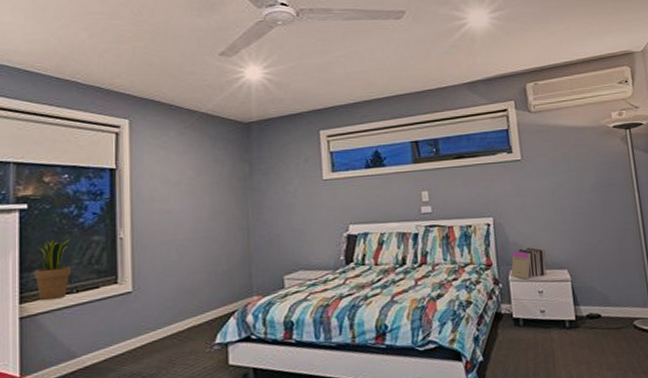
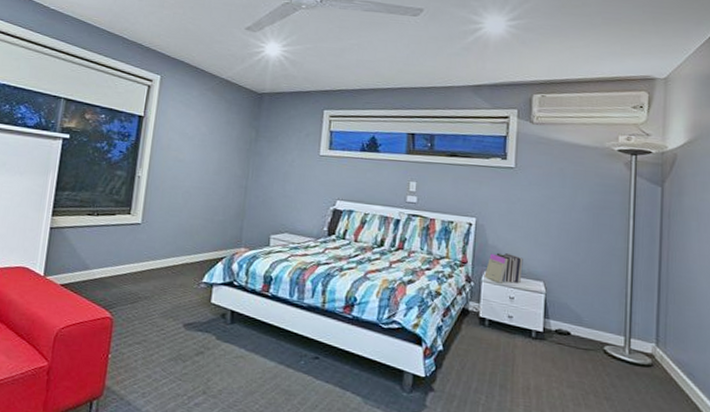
potted plant: present [34,237,73,301] -> none [66,166,101,219]

